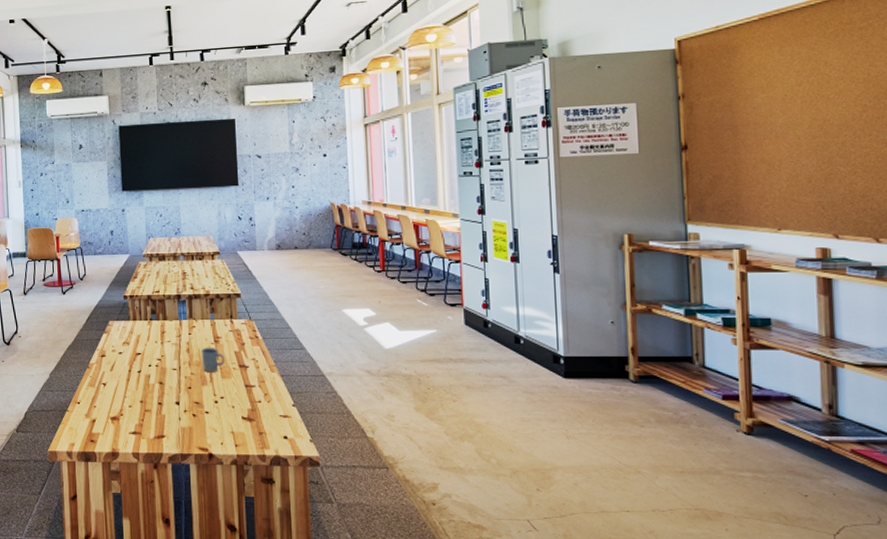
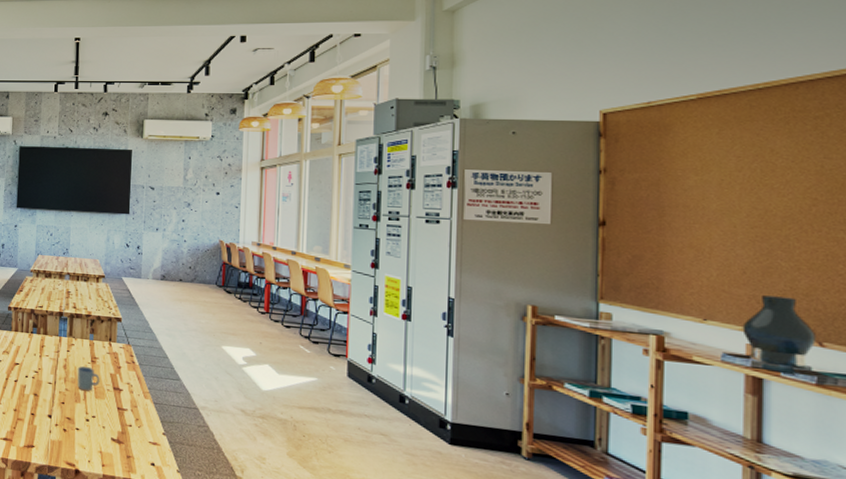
vase: none [811,200,875,271] -> present [742,295,818,374]

